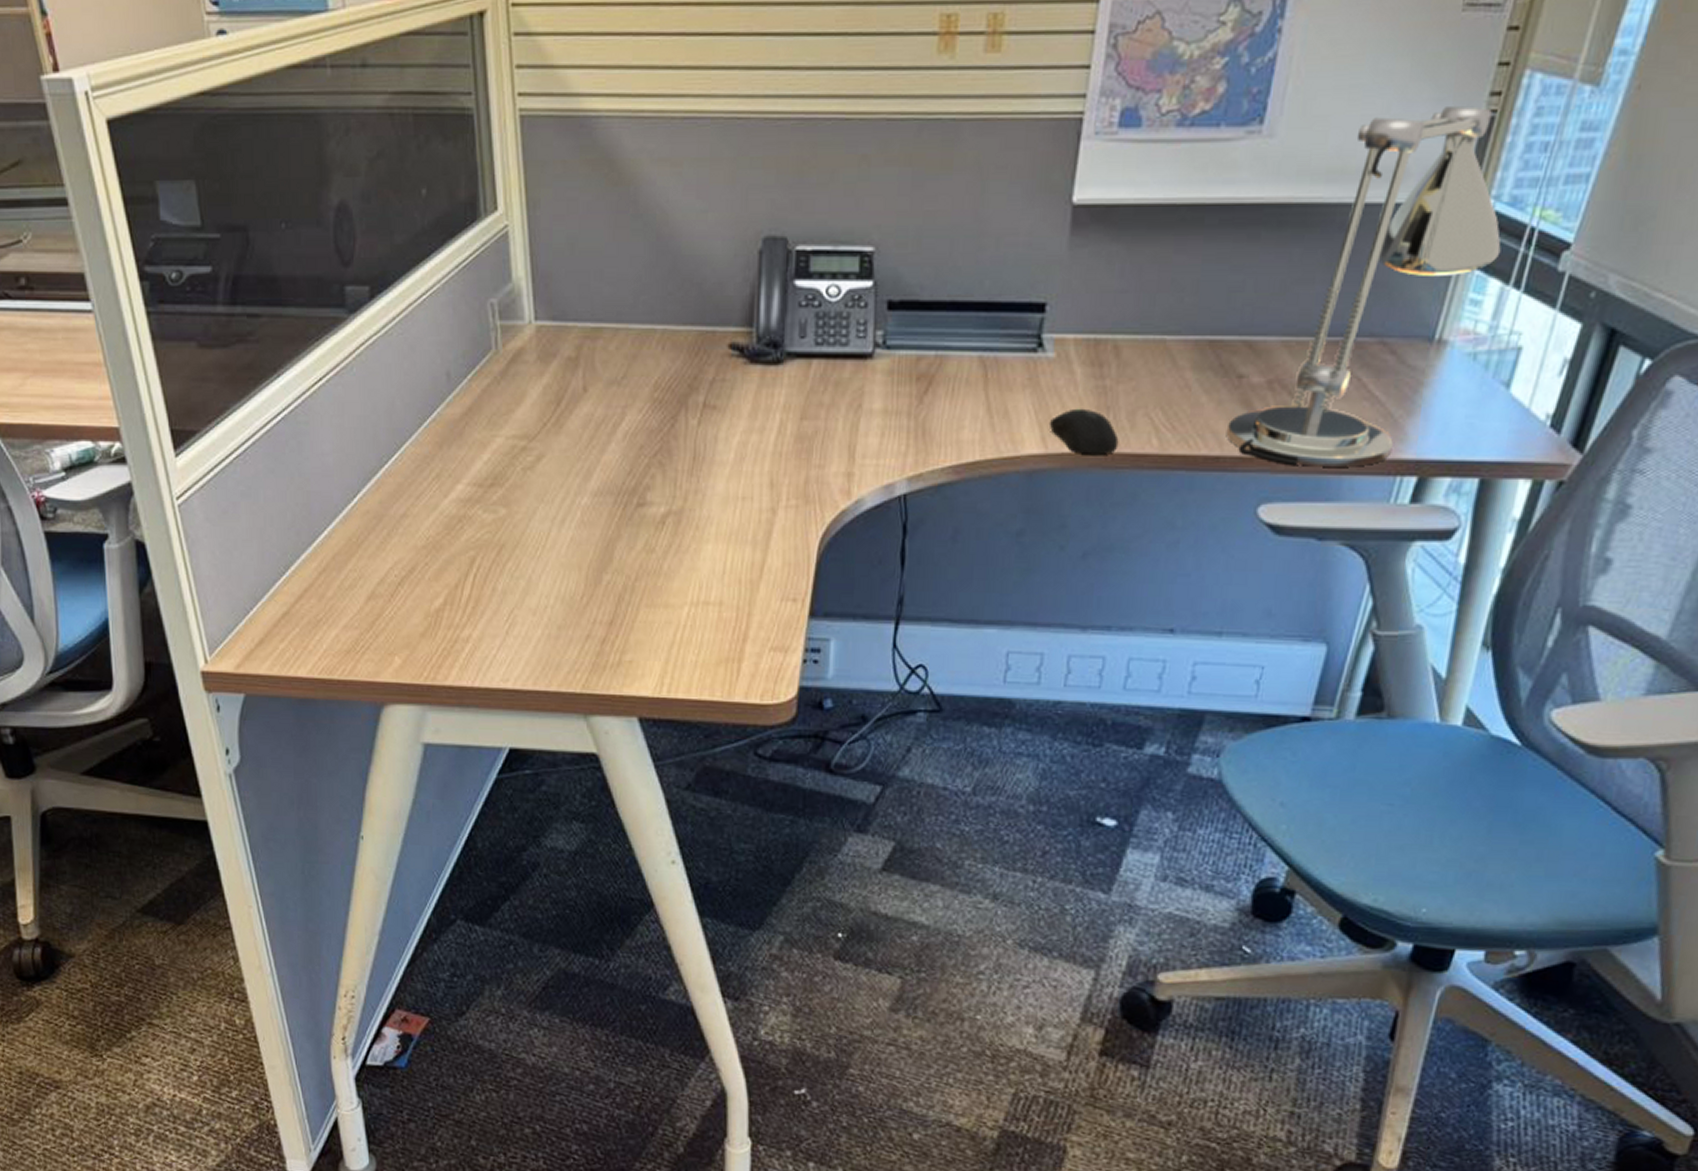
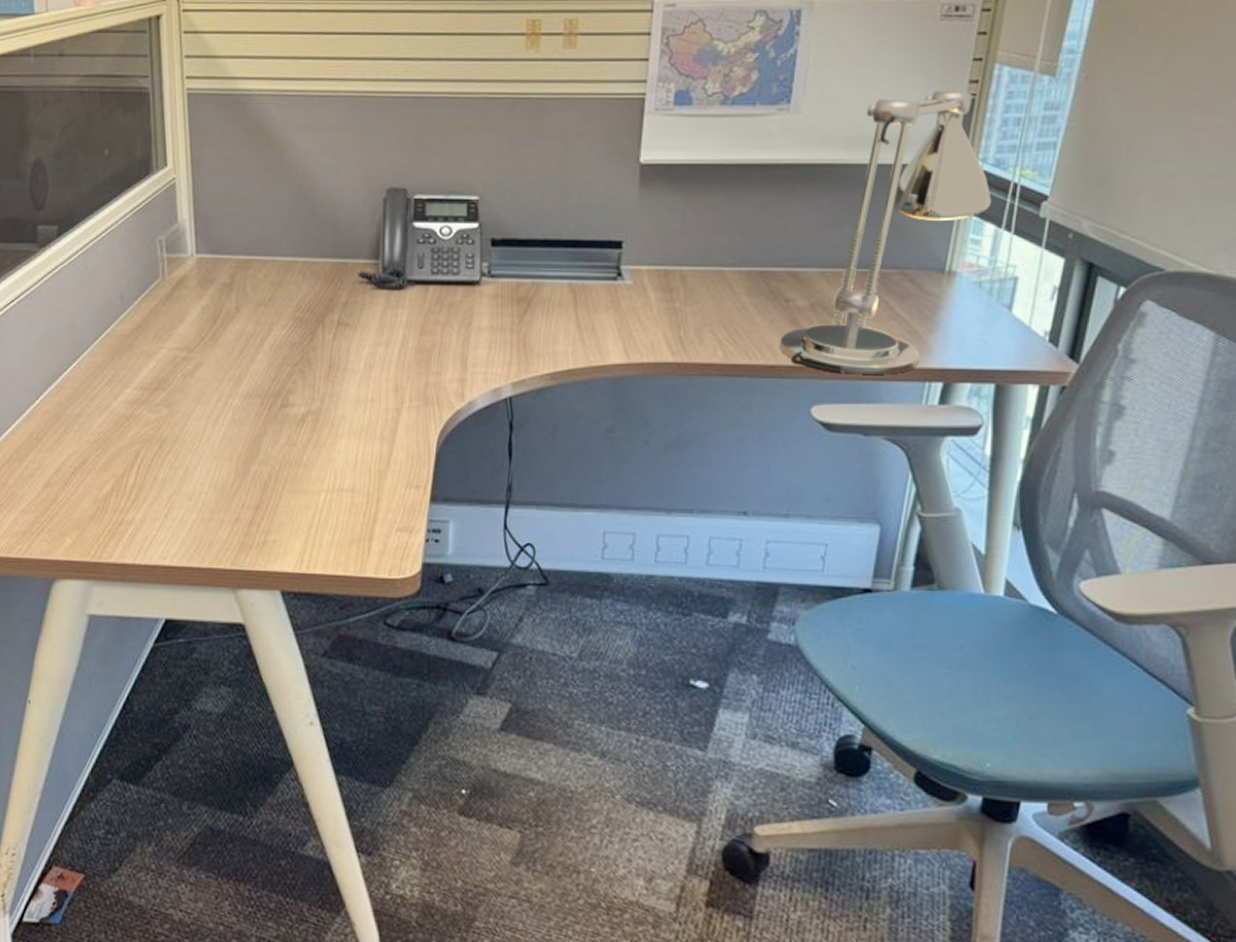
computer mouse: present [1049,408,1119,454] -> none [630,326,690,364]

